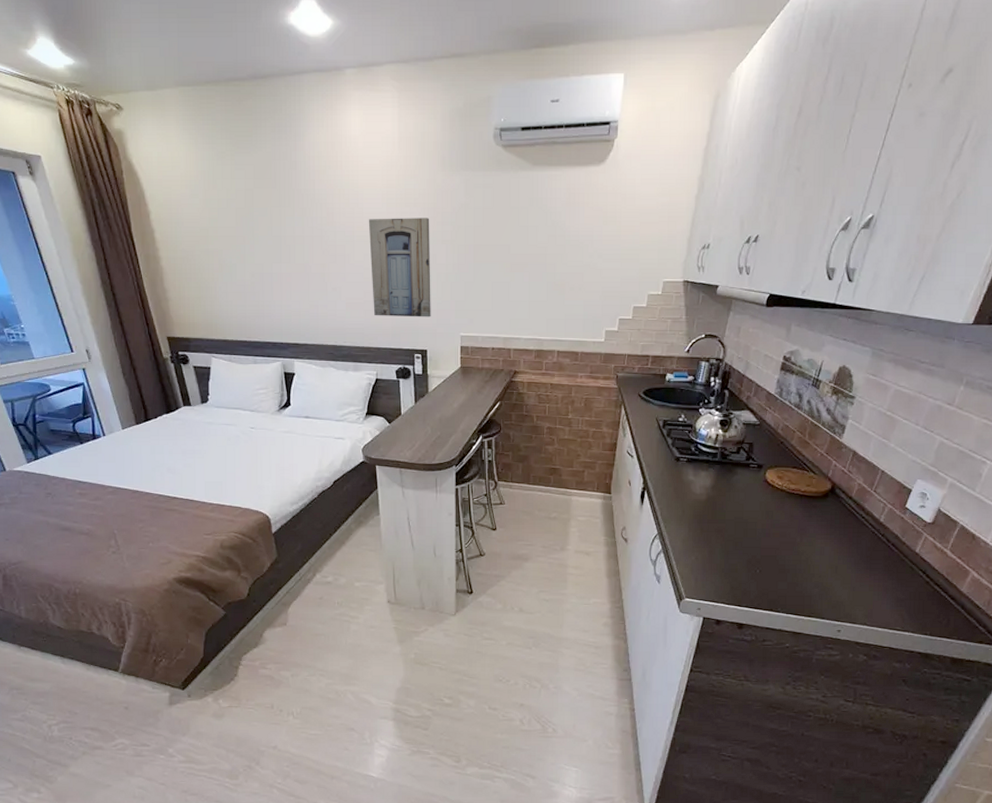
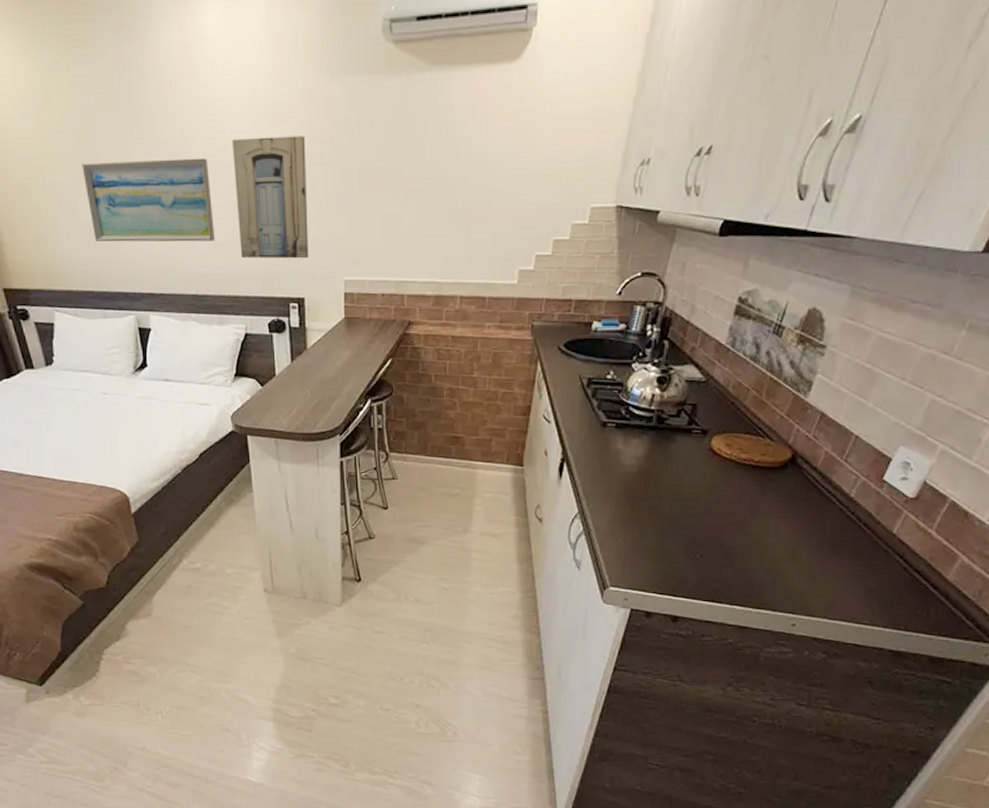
wall art: none [241,233,353,301] -> present [82,158,216,242]

